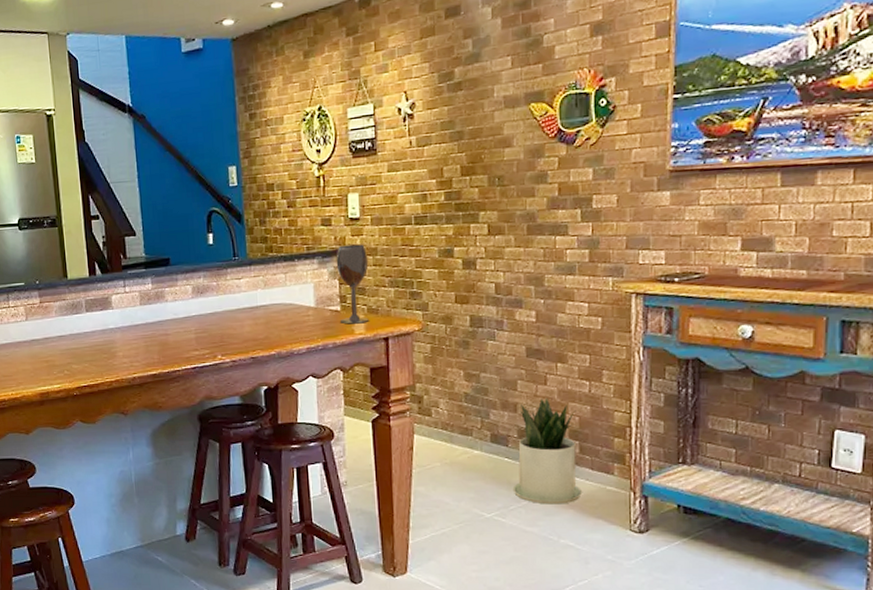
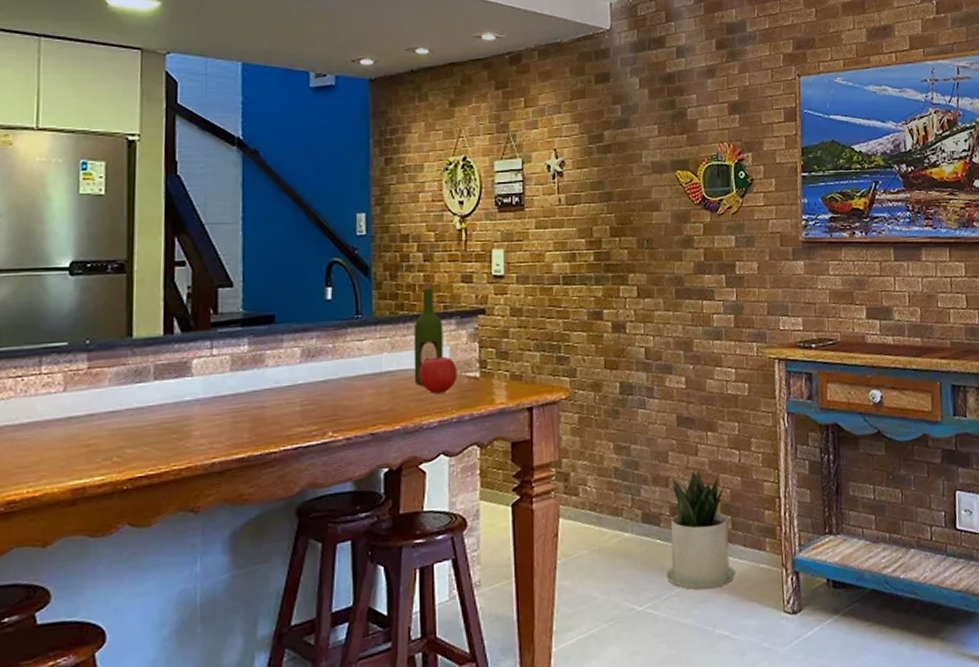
wine bottle: none [282,226,308,317] -> present [413,282,443,385]
fruit: none [288,290,321,324] -> present [419,353,458,393]
wine glass: present [336,244,369,324] -> none [476,303,513,393]

